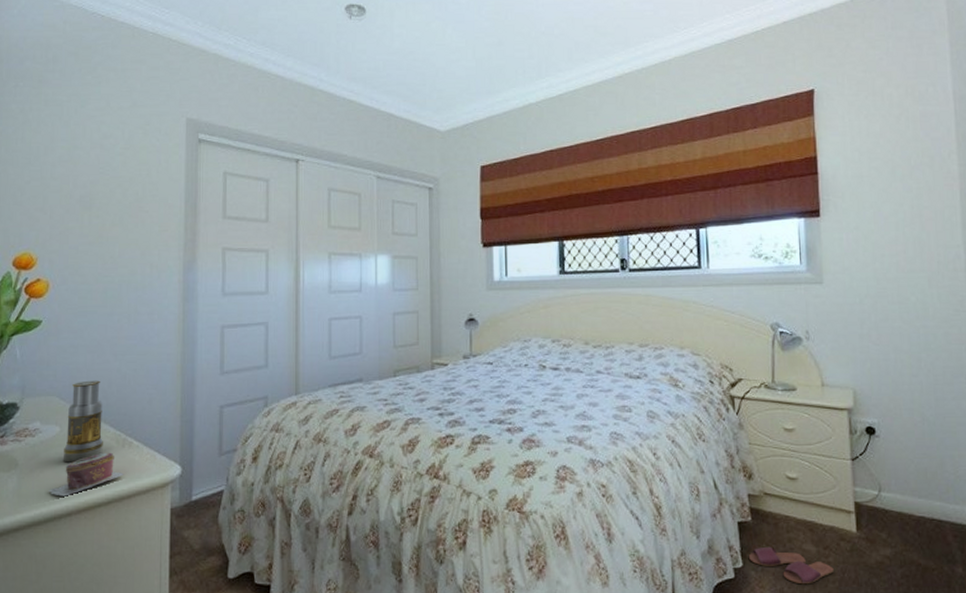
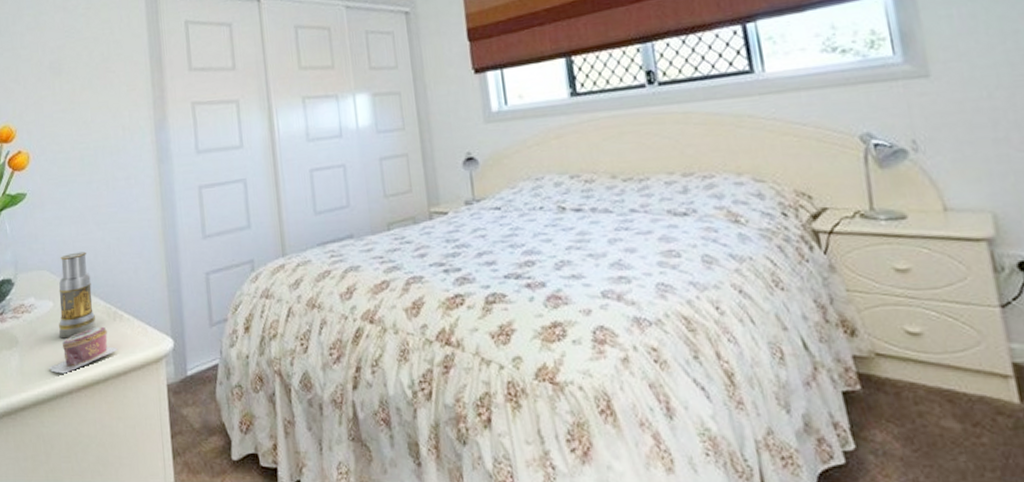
slippers: present [748,546,834,585] -> none [862,423,991,473]

